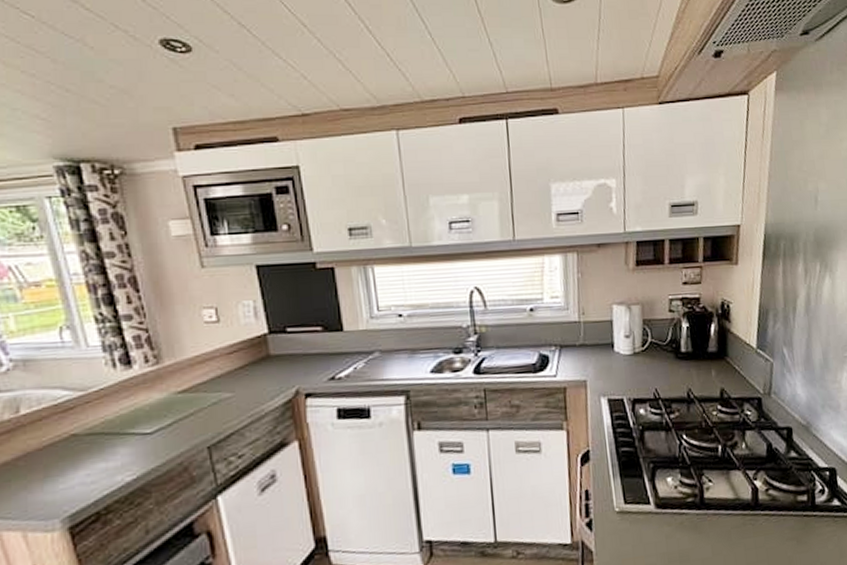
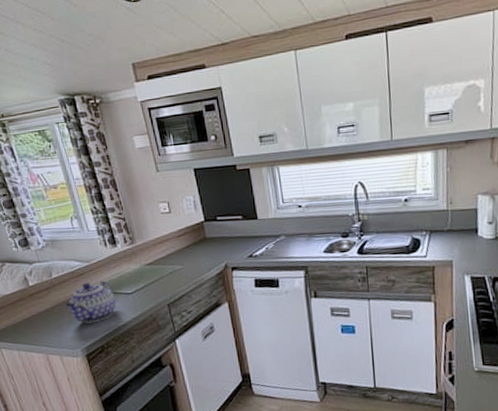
teapot: none [39,416,126,481] -> present [65,281,117,324]

